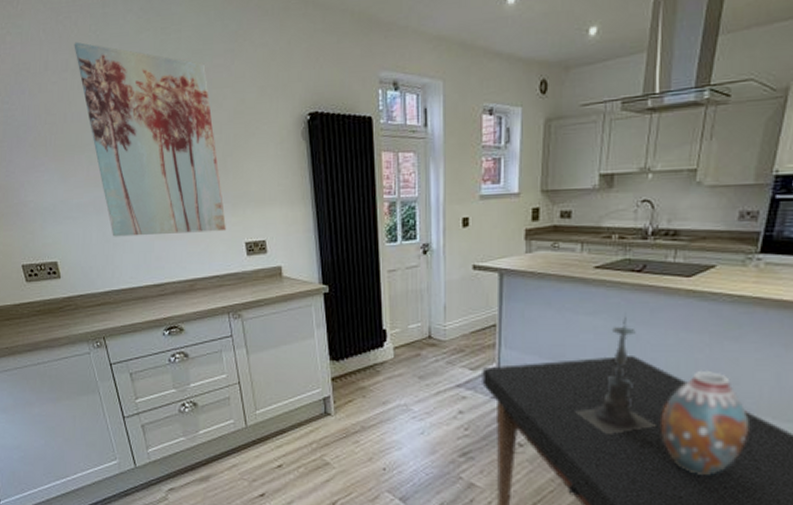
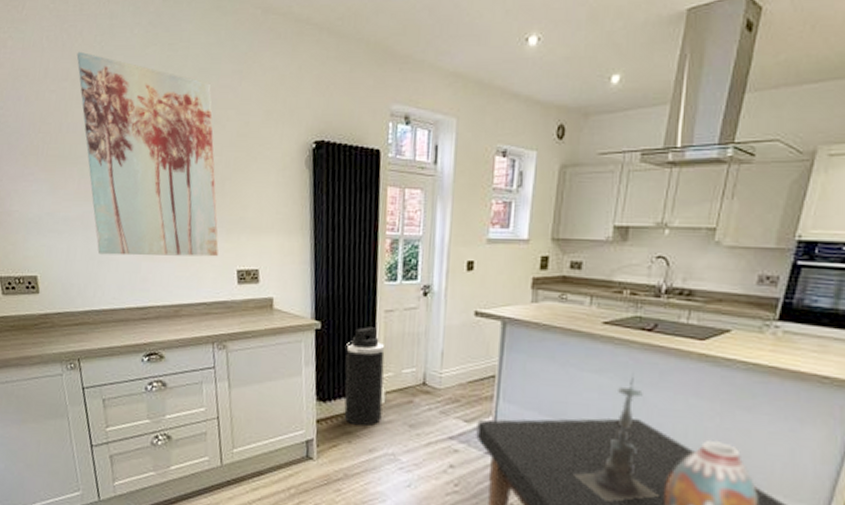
trash can: none [354,287,392,381] -> present [344,327,385,427]

